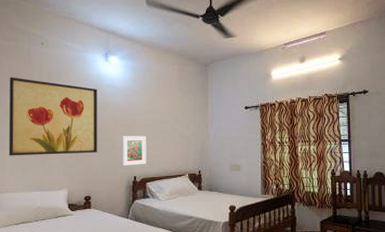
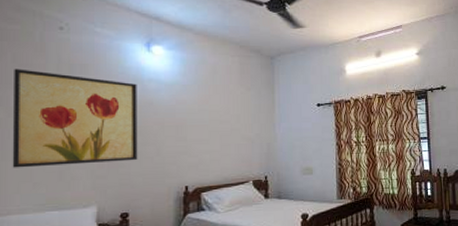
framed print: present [122,136,147,166] -> none [169,138,201,175]

